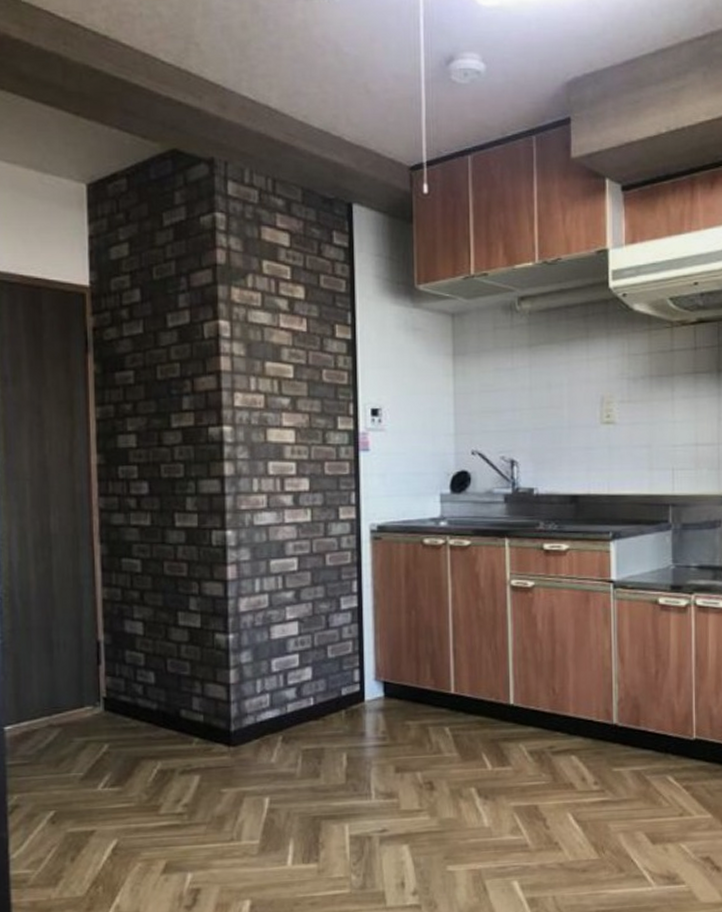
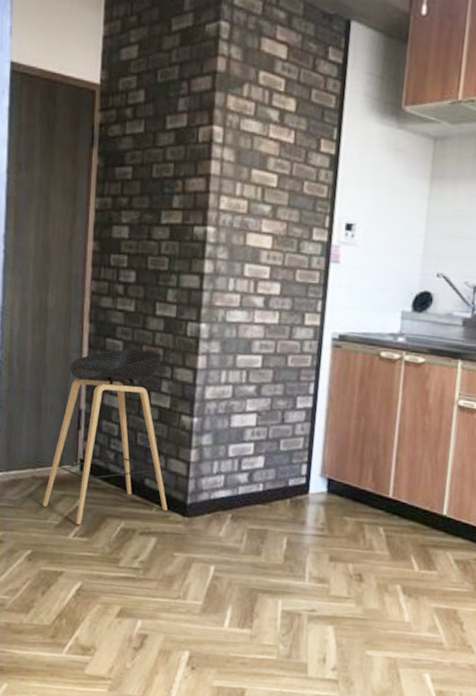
stool: none [63,566,209,773] -> present [43,348,167,525]

